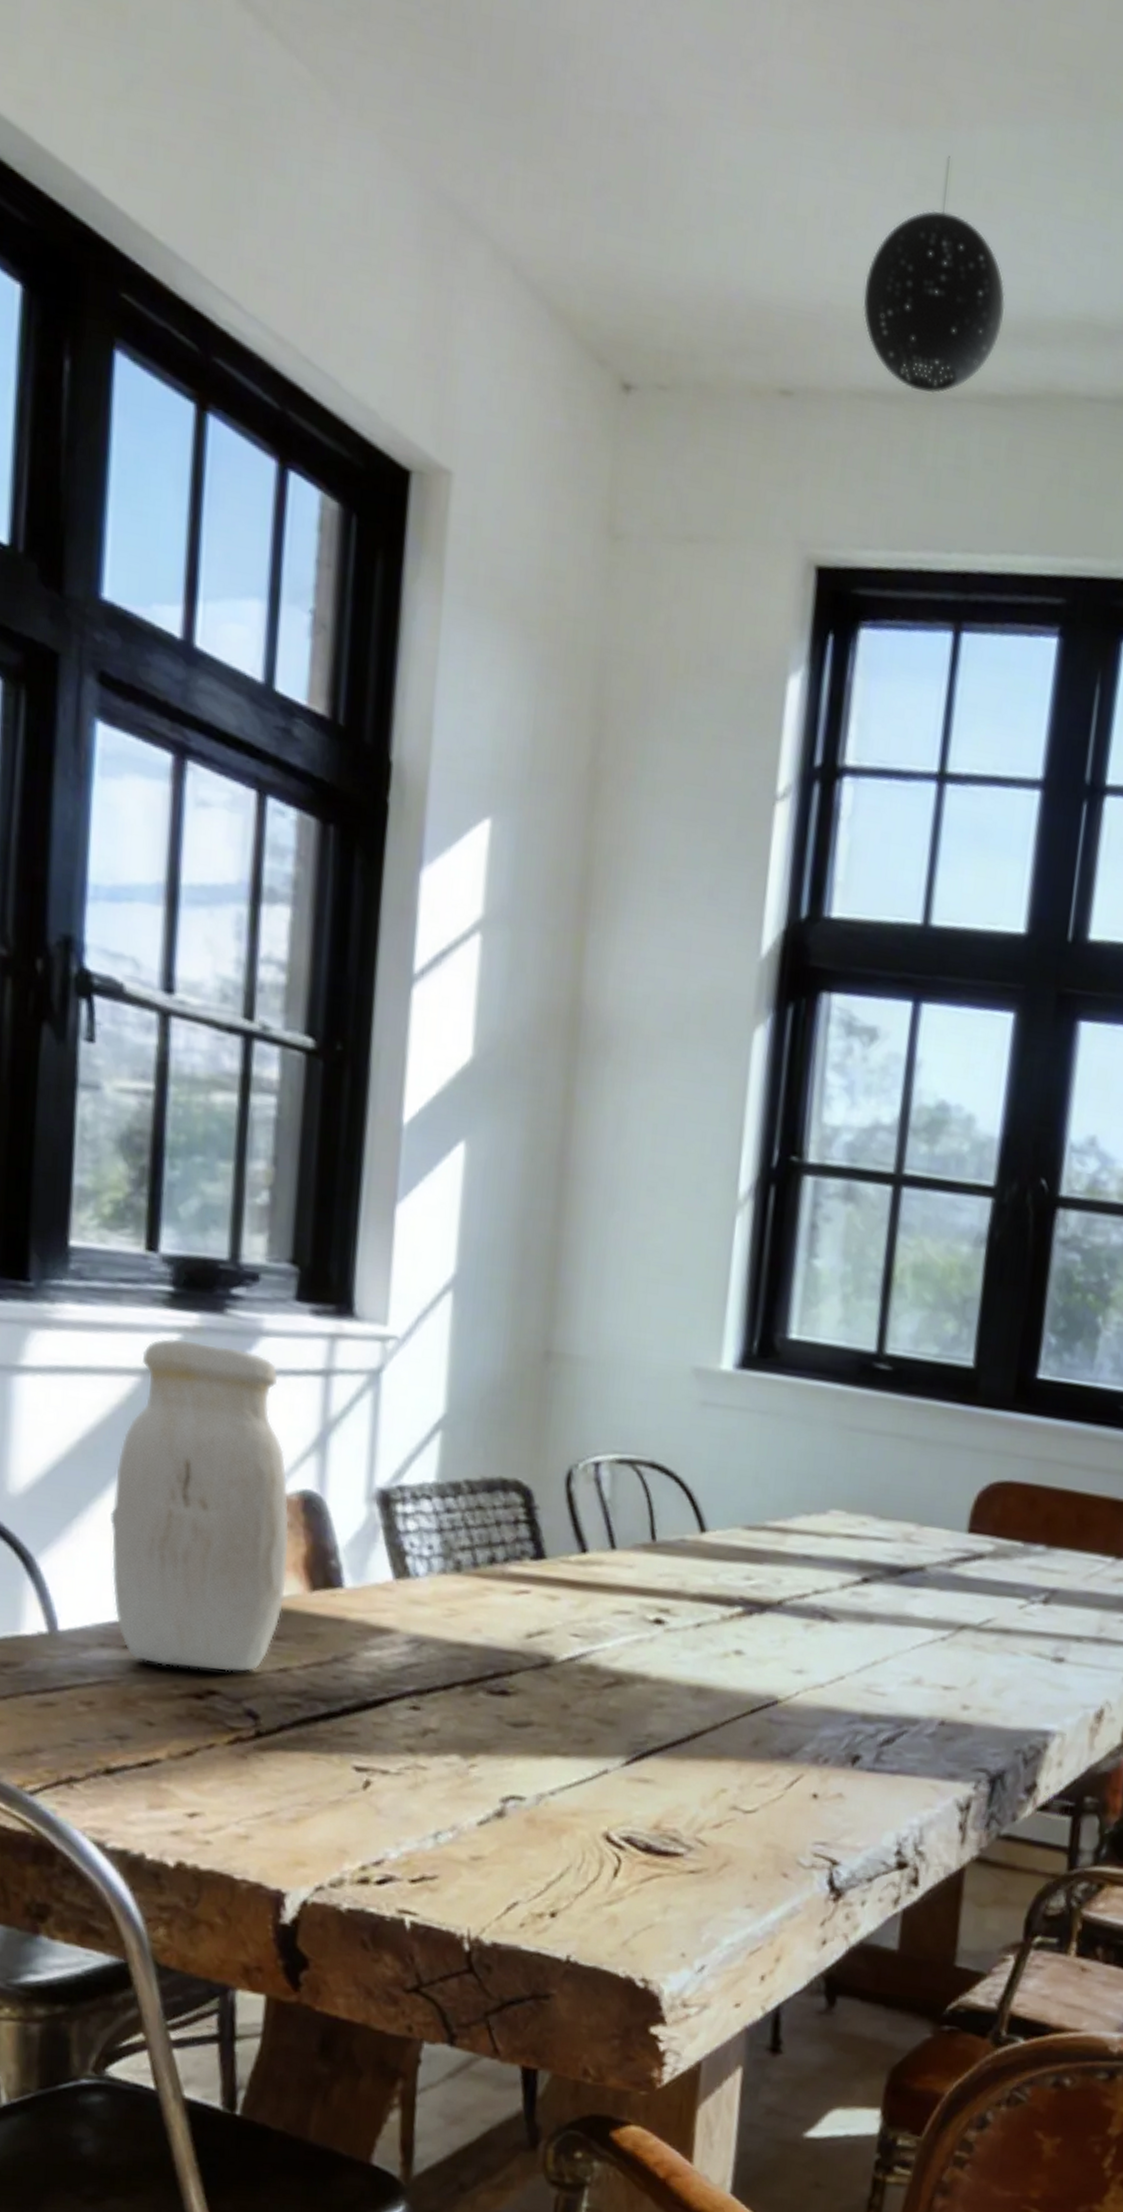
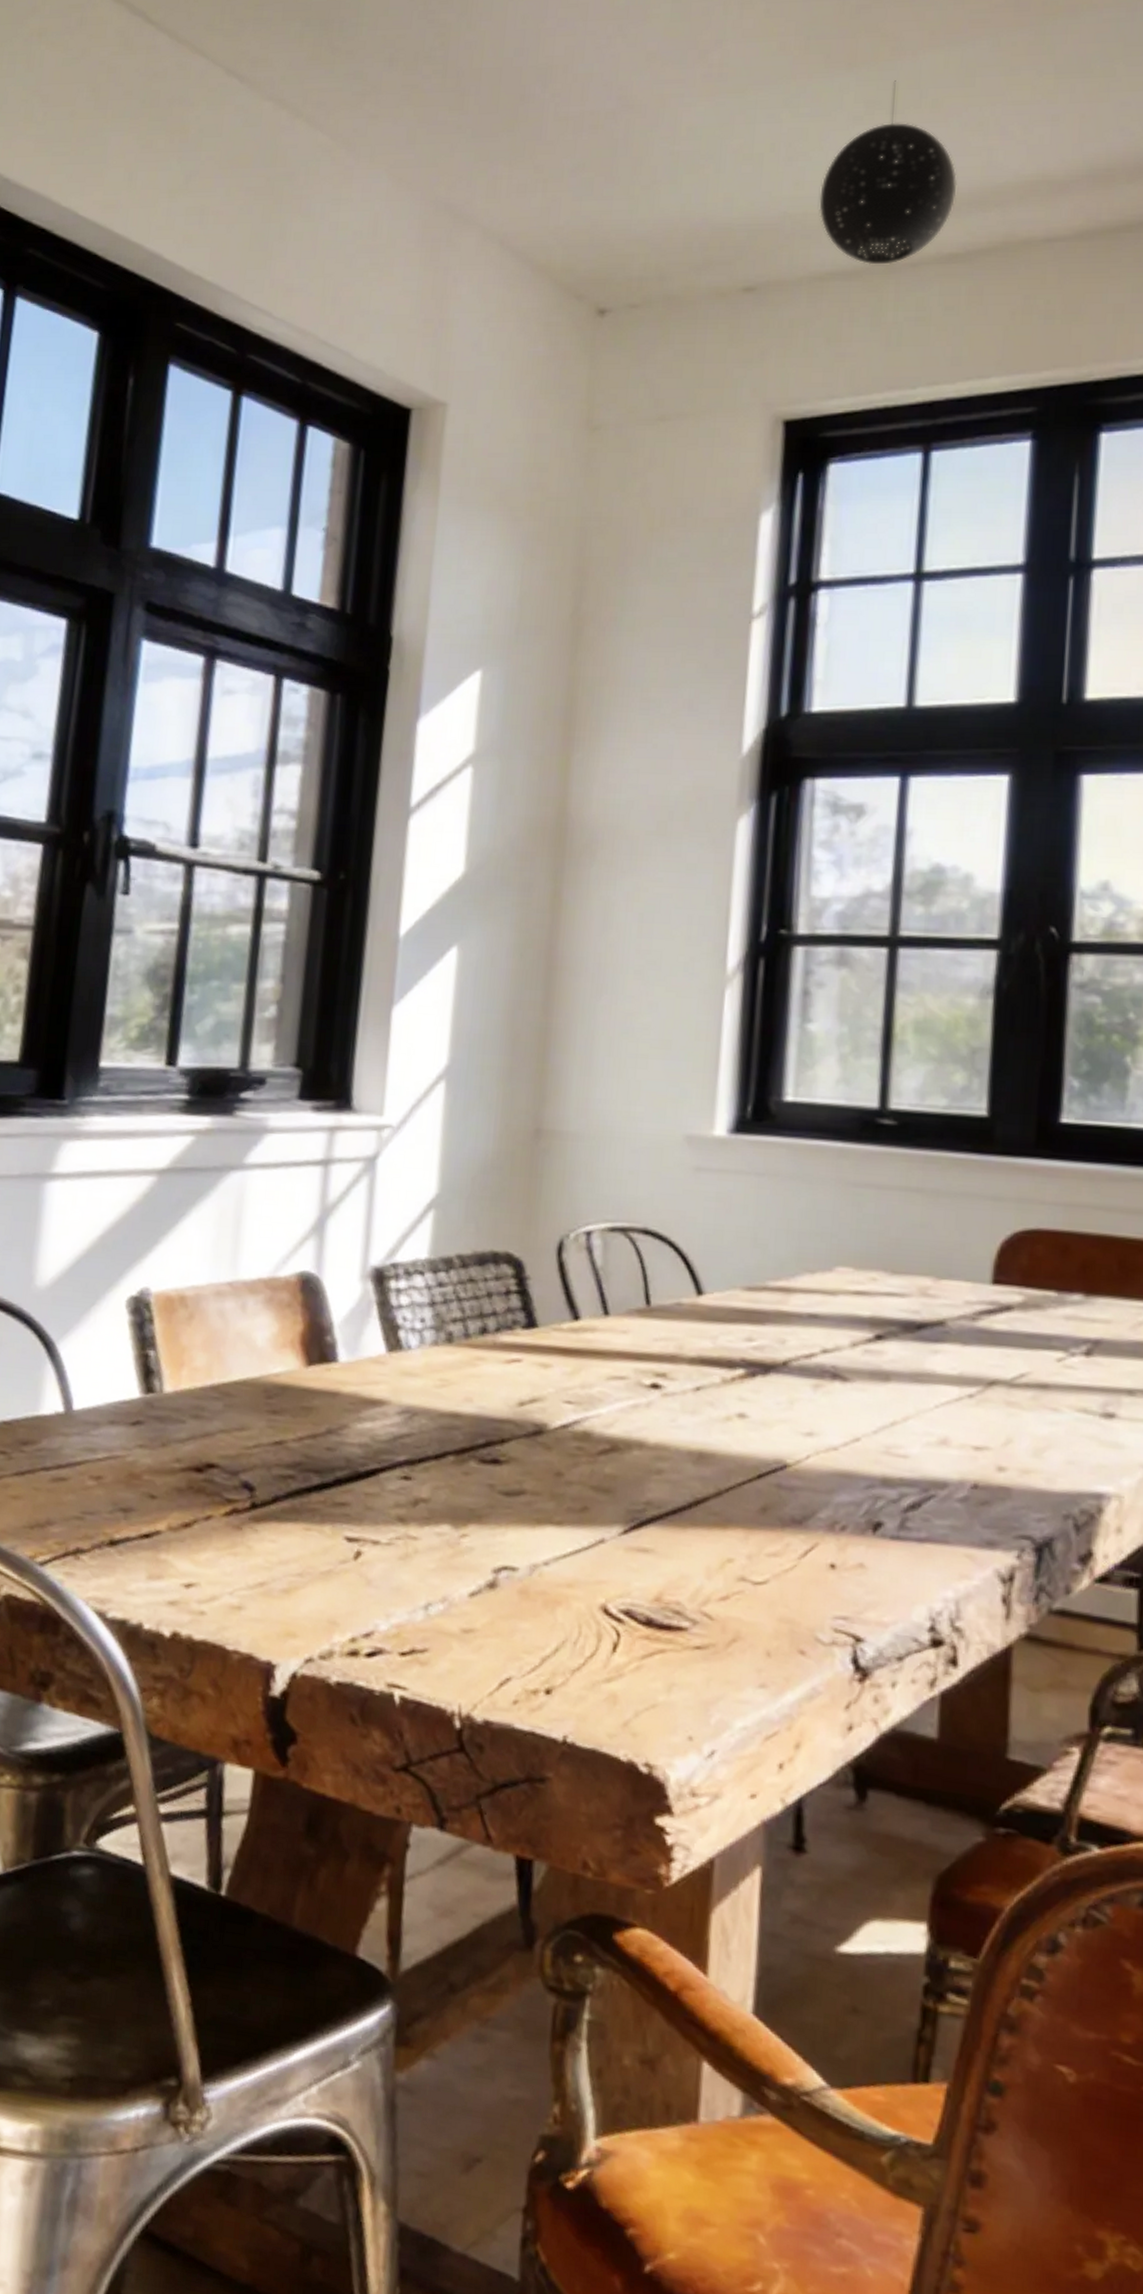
jar: present [111,1338,289,1672] -> none [123,1140,288,1446]

